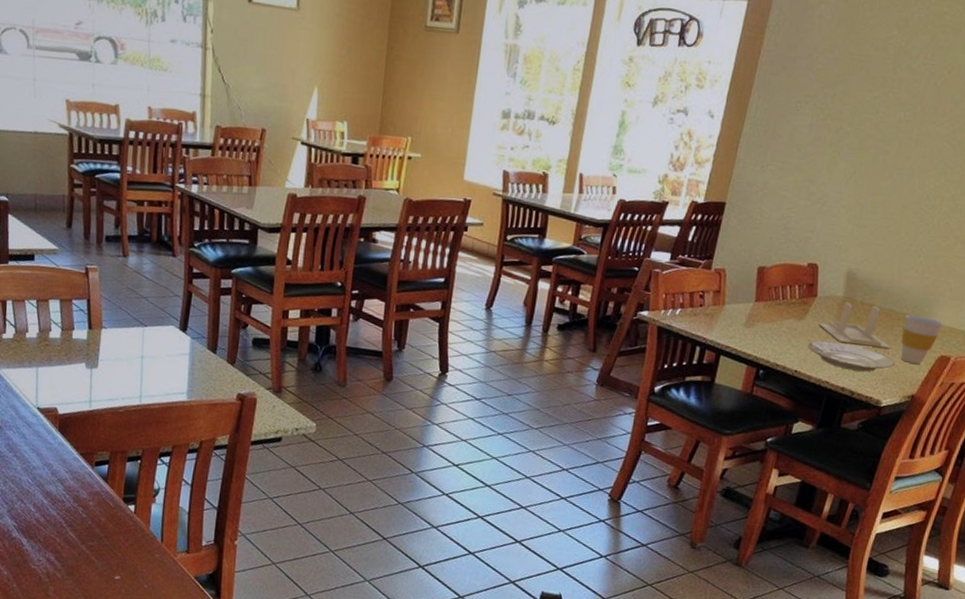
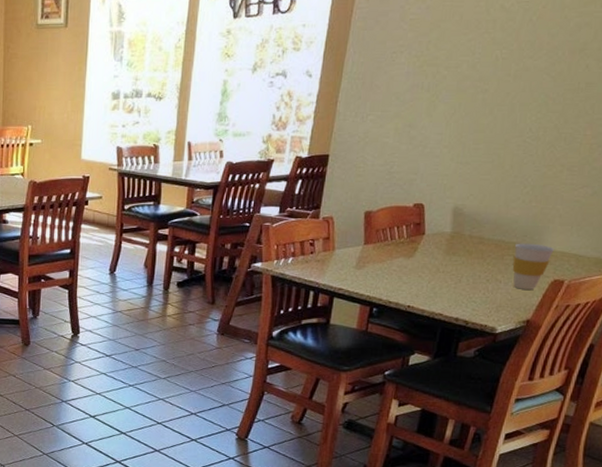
plate: present [808,340,895,372] -> none [419,275,507,302]
napkin holder: present [819,301,891,349] -> none [429,236,502,277]

